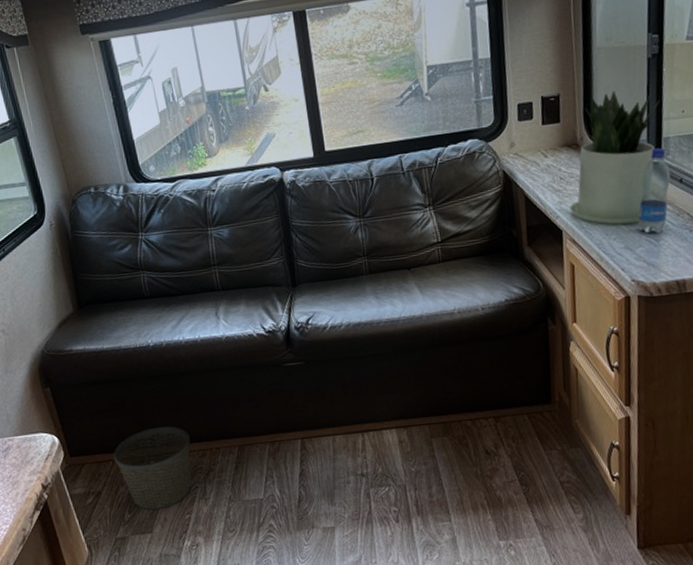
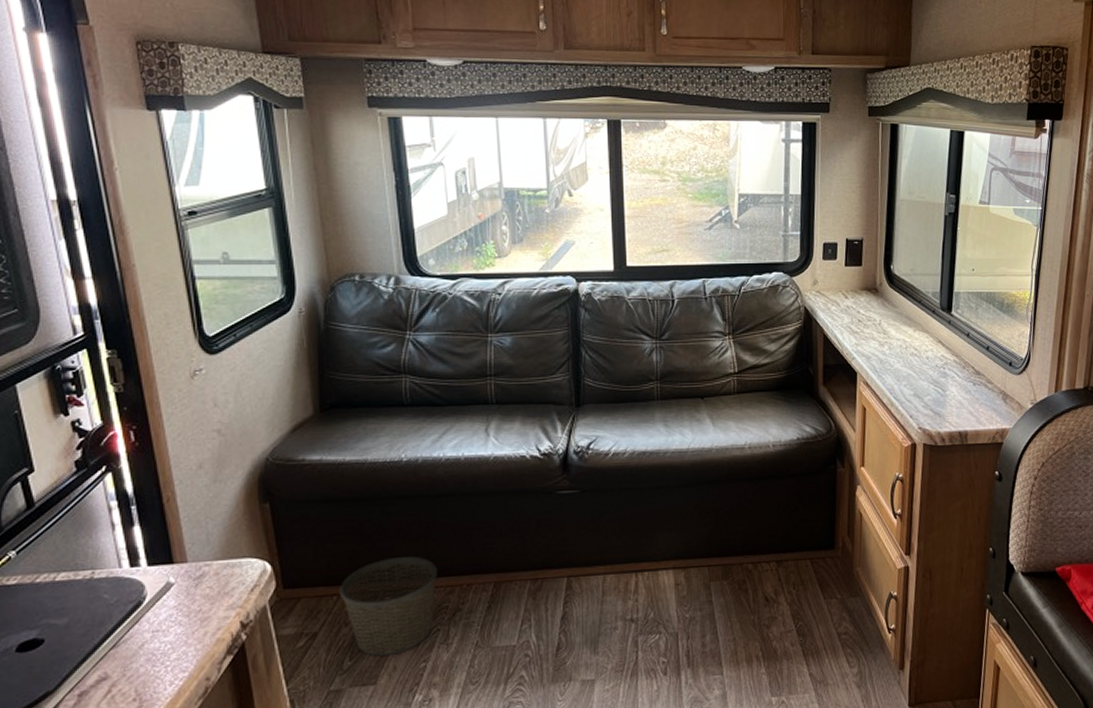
planter: present [569,90,659,225] -> none [865,242,953,372]
bottle: present [638,147,671,234] -> none [927,301,959,383]

